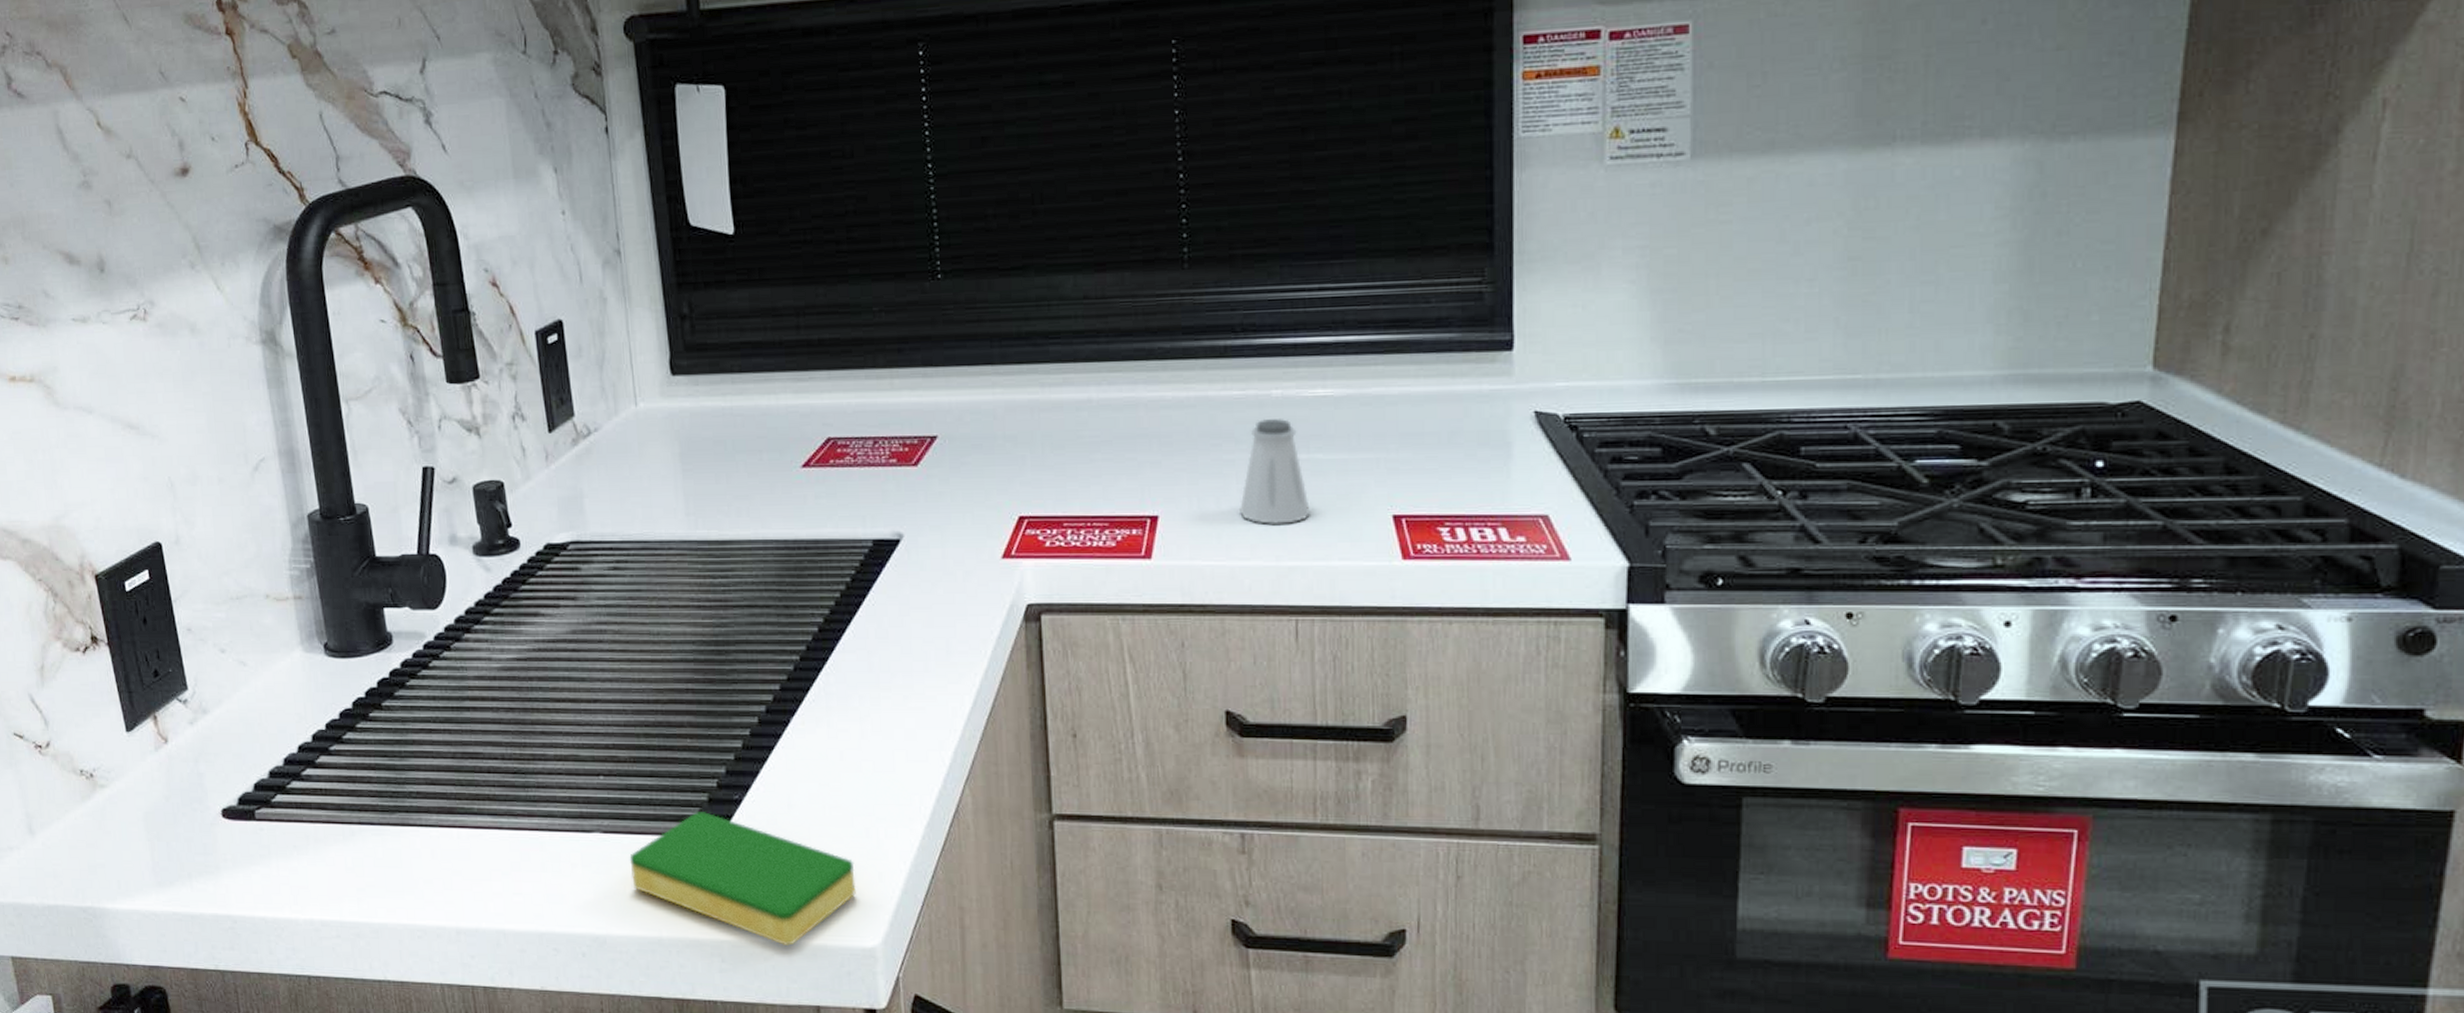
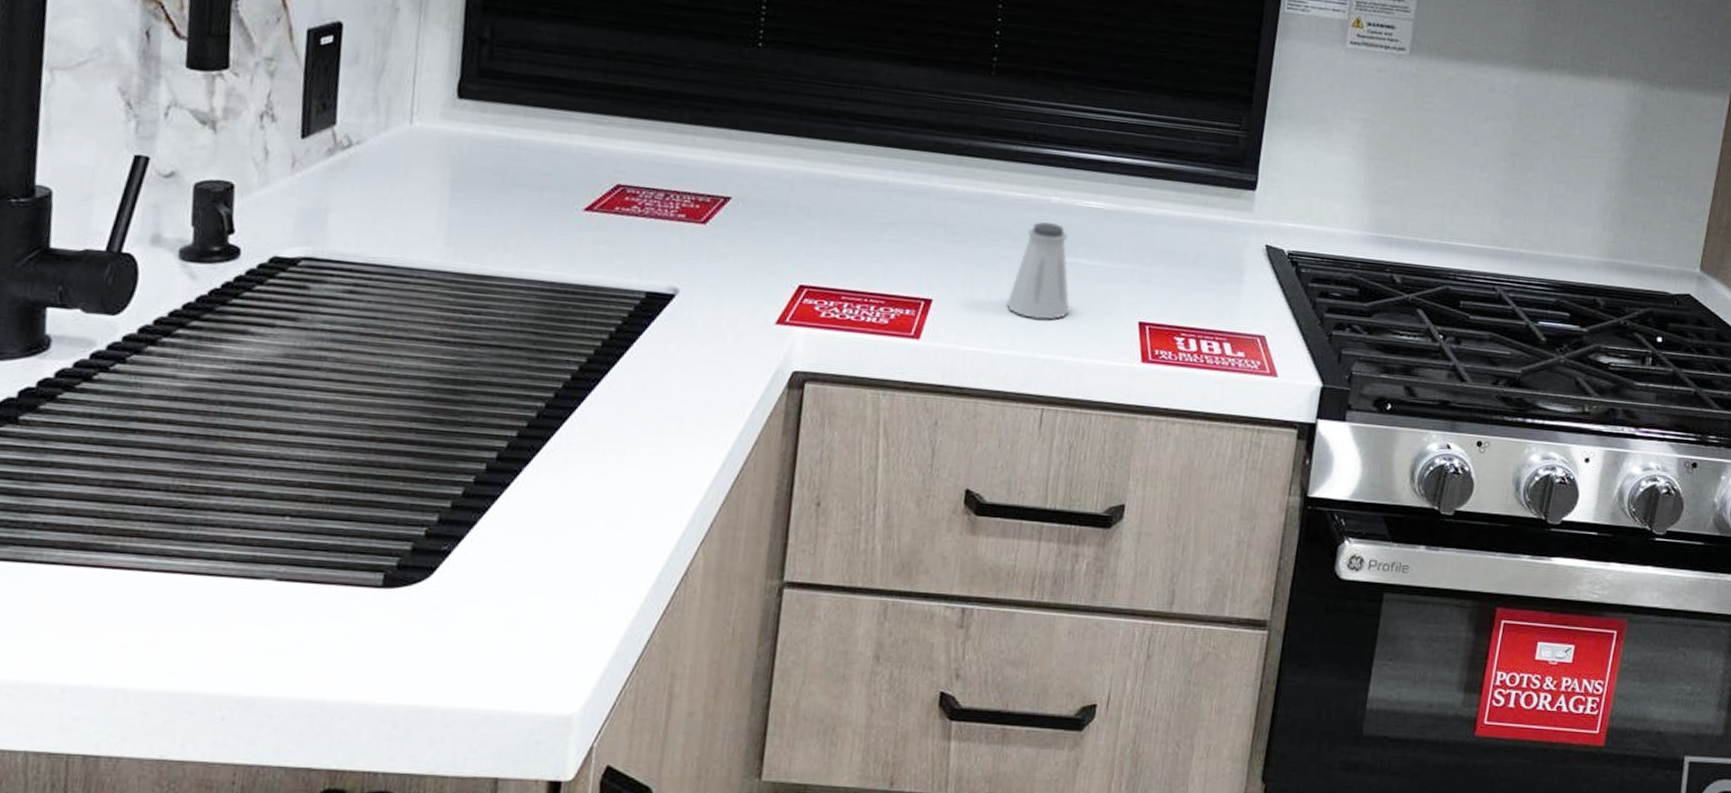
dish sponge: present [629,812,856,946] -> none [301,562,566,711]

